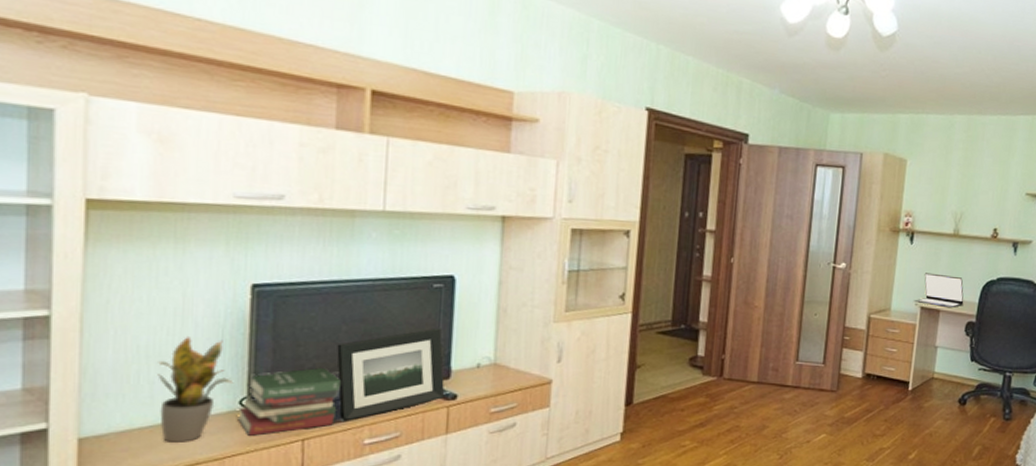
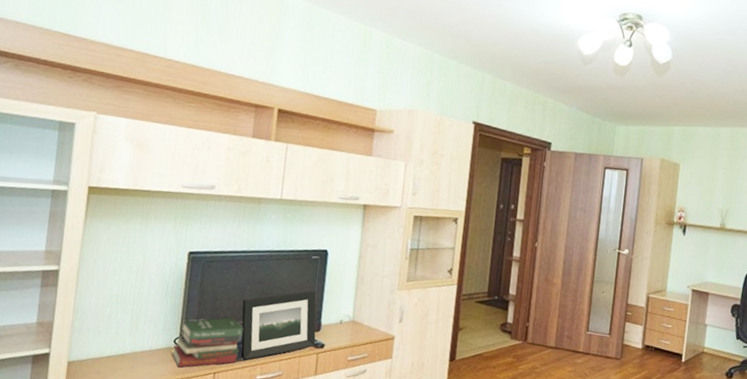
potted plant: present [157,337,234,442] -> none [121,289,171,370]
laptop: present [913,273,964,308] -> none [686,260,730,292]

